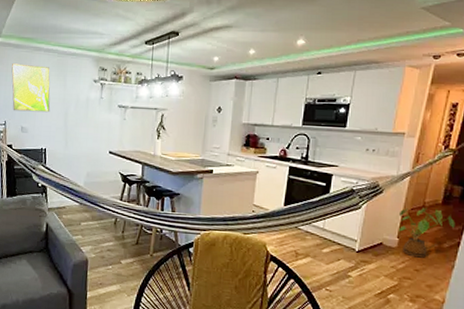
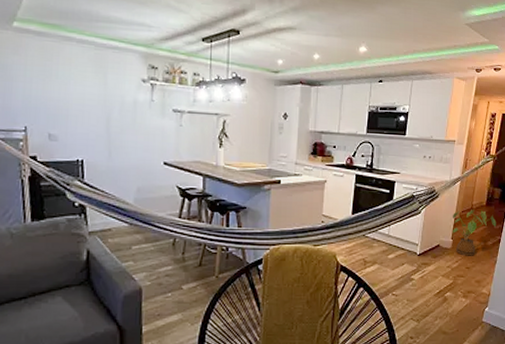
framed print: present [11,63,51,113] -> none [32,55,88,117]

